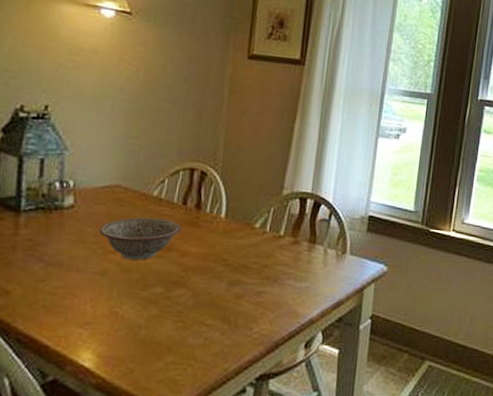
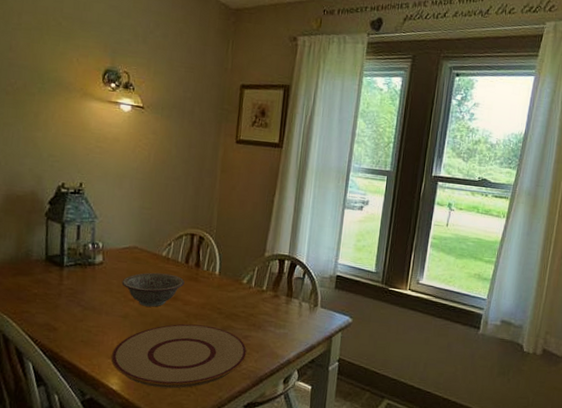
plate: none [82,279,260,362] -> present [111,323,247,389]

